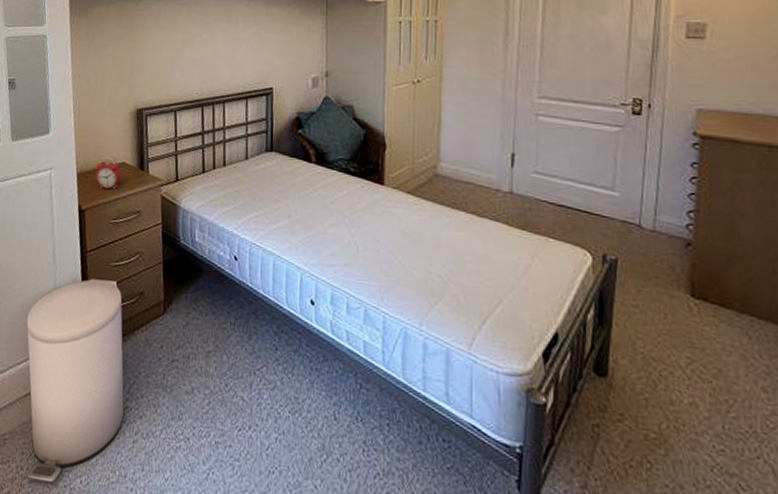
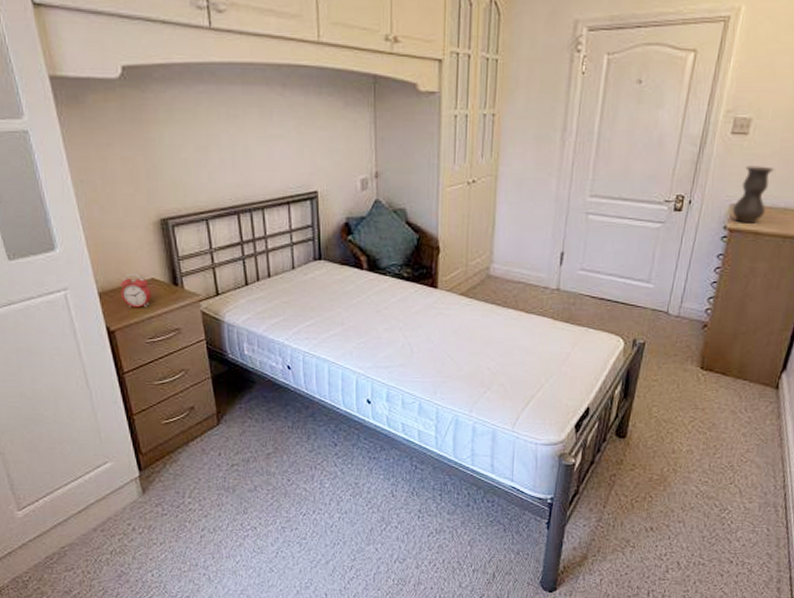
pedal bin: present [26,278,125,484] -> none [67,399,189,581]
vase: none [700,69,744,130] -> present [731,165,775,223]

